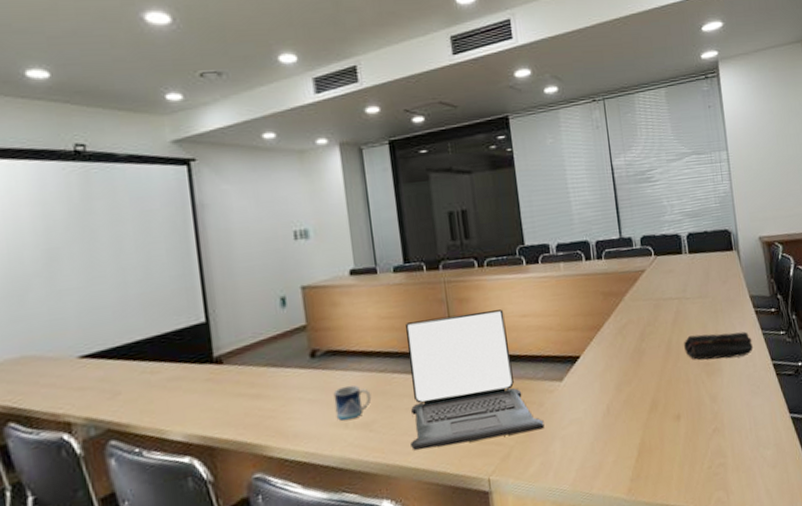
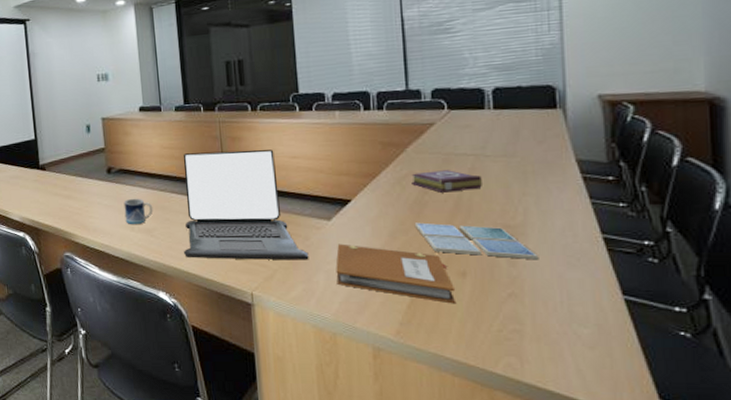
notebook: none [570,402,674,451] -> present [336,243,455,304]
book: none [630,315,686,339] -> present [411,170,482,193]
drink coaster: none [635,366,732,399] -> present [414,222,539,260]
pencil case: present [683,331,753,360] -> none [476,194,575,224]

